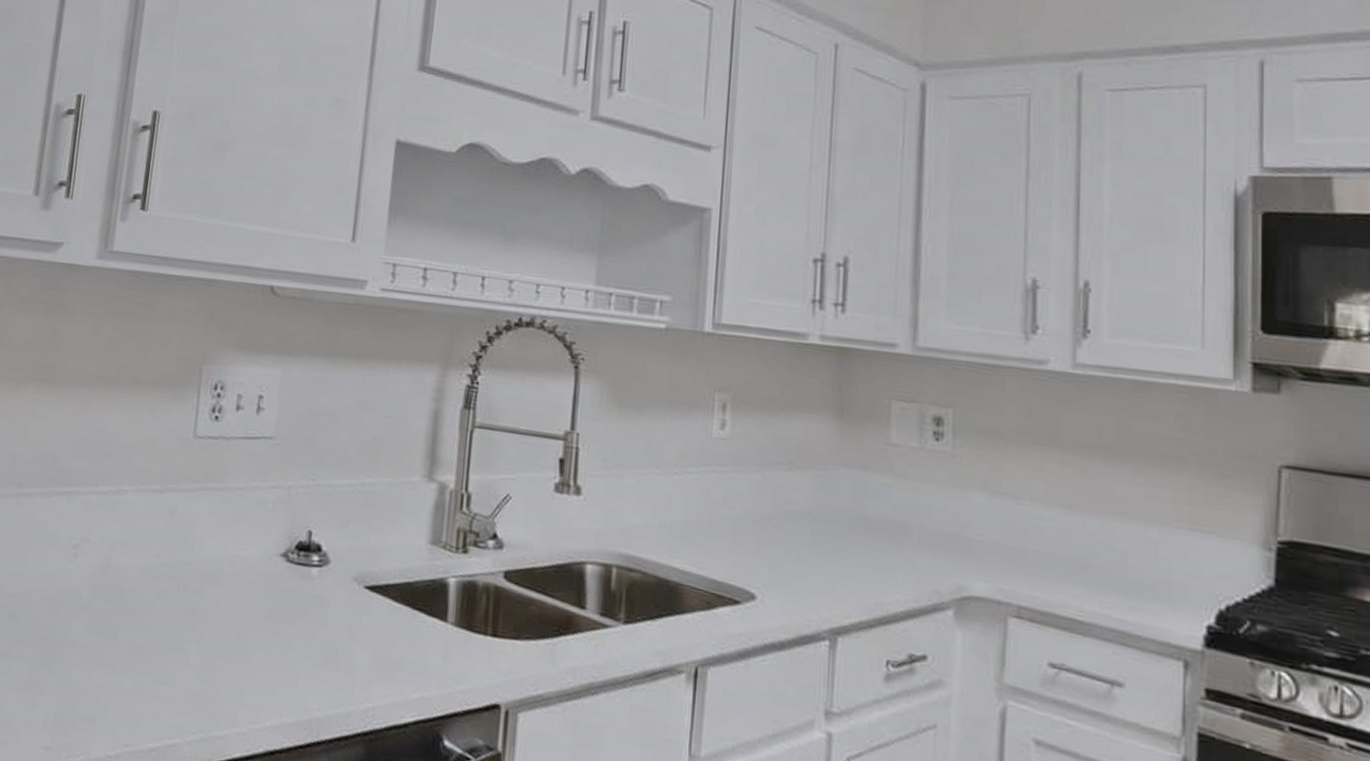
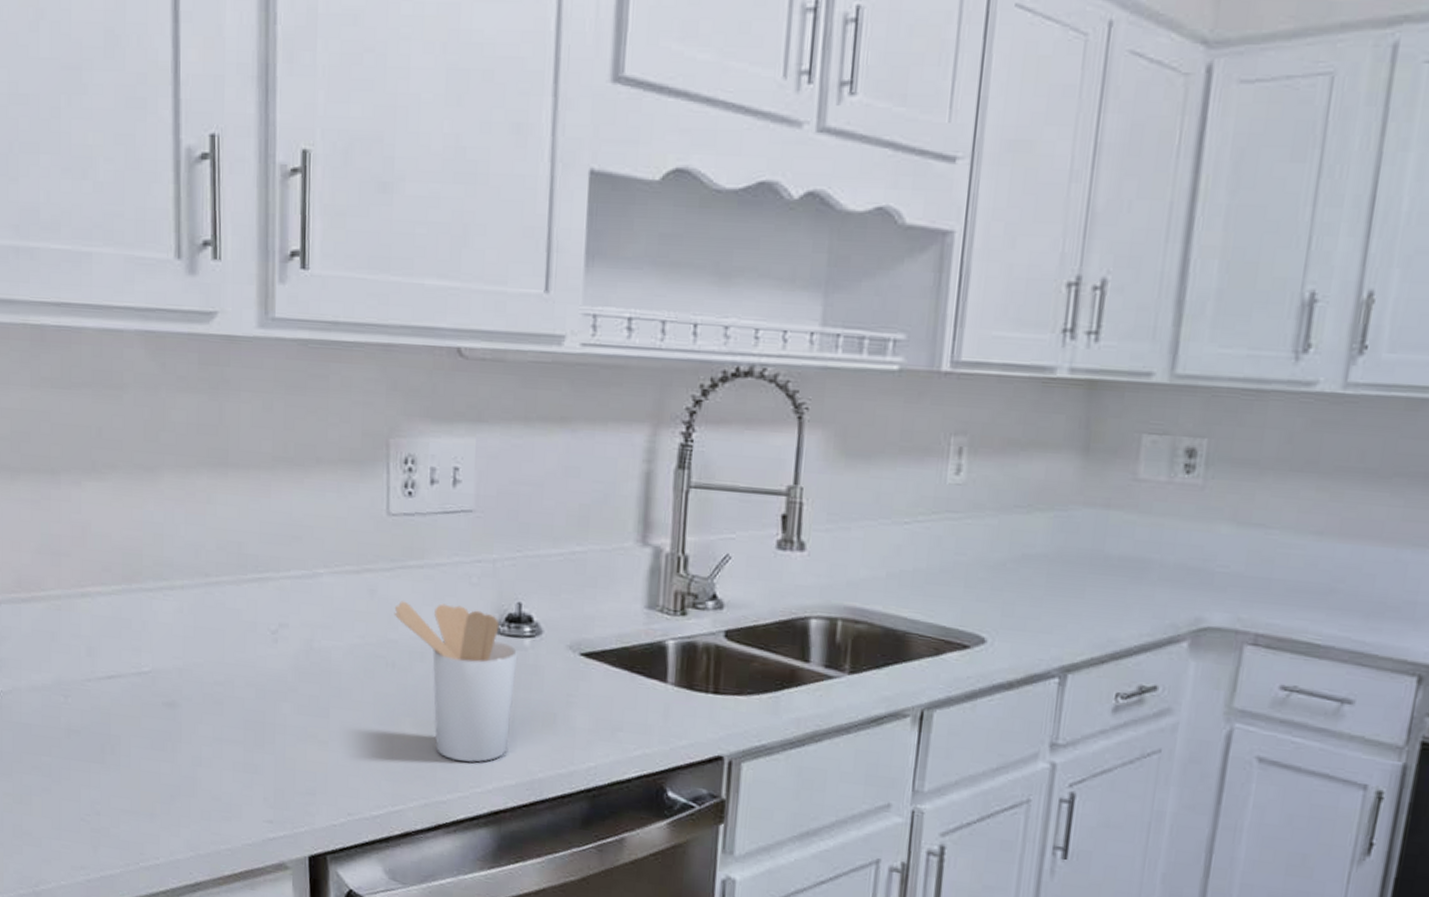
utensil holder: none [190,522,306,697] -> present [394,601,518,763]

